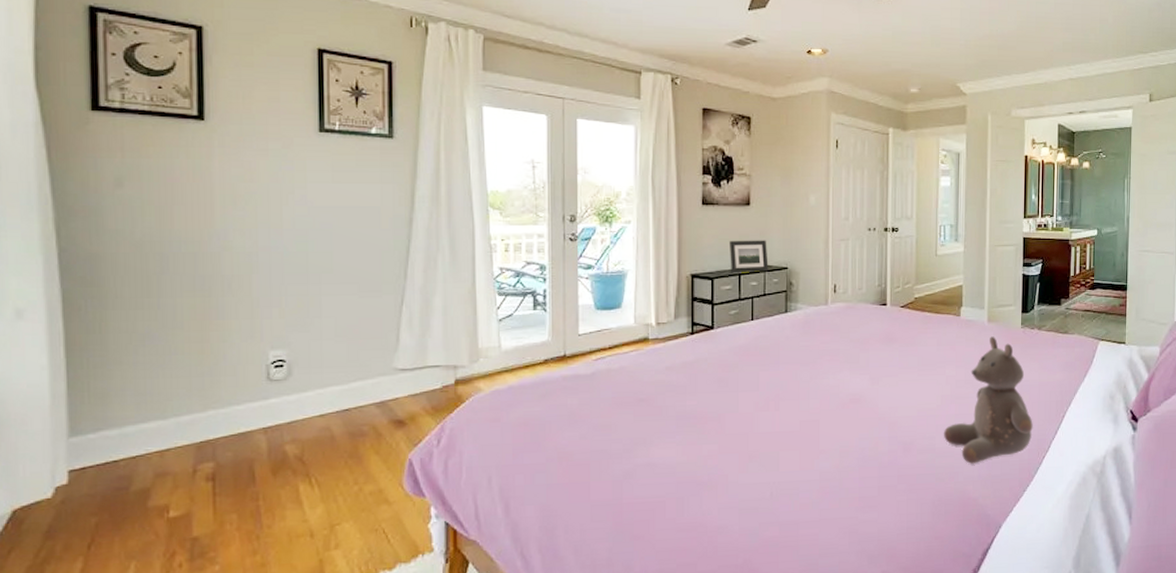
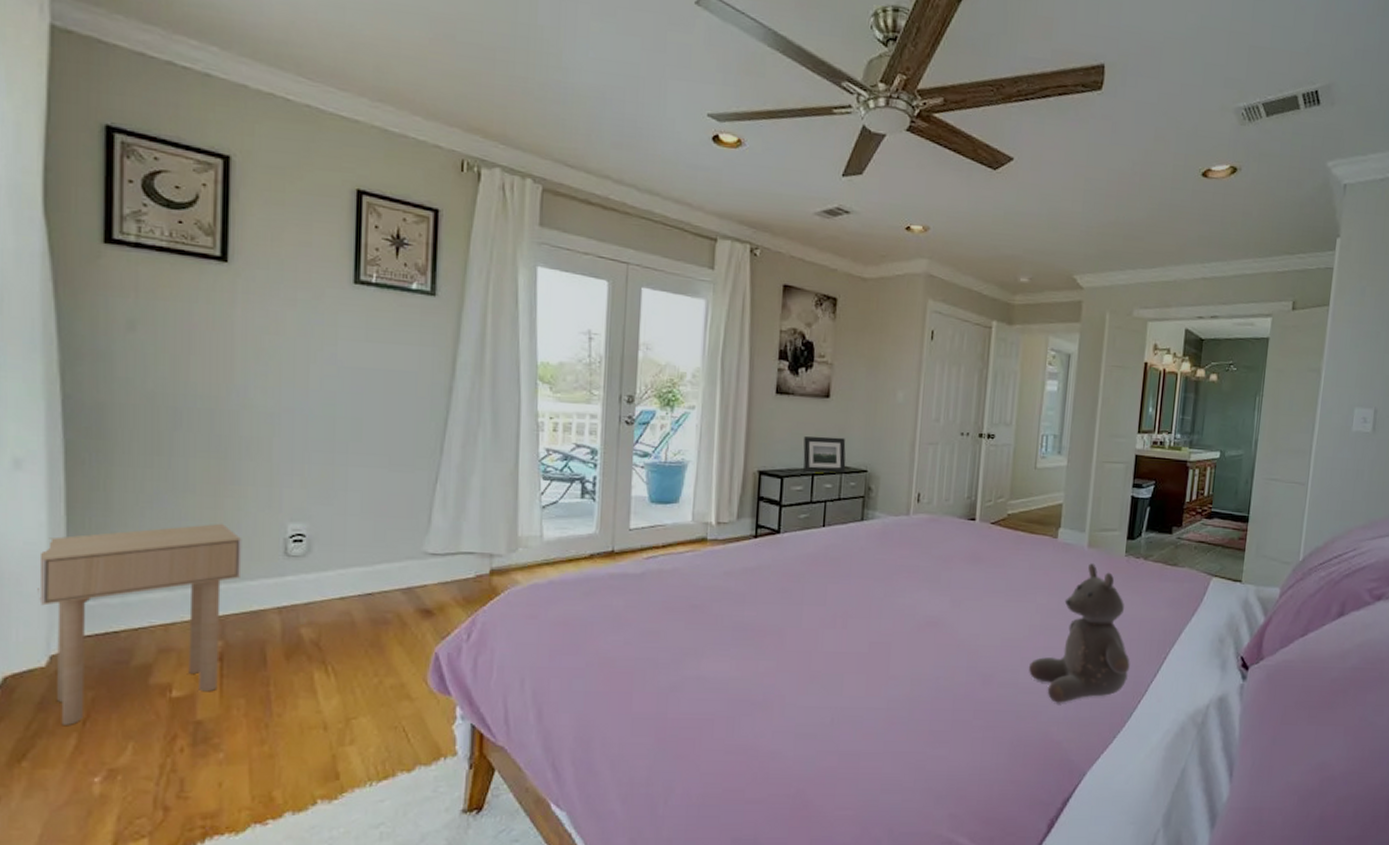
side table: none [41,355,229,551] -> present [37,523,242,725]

